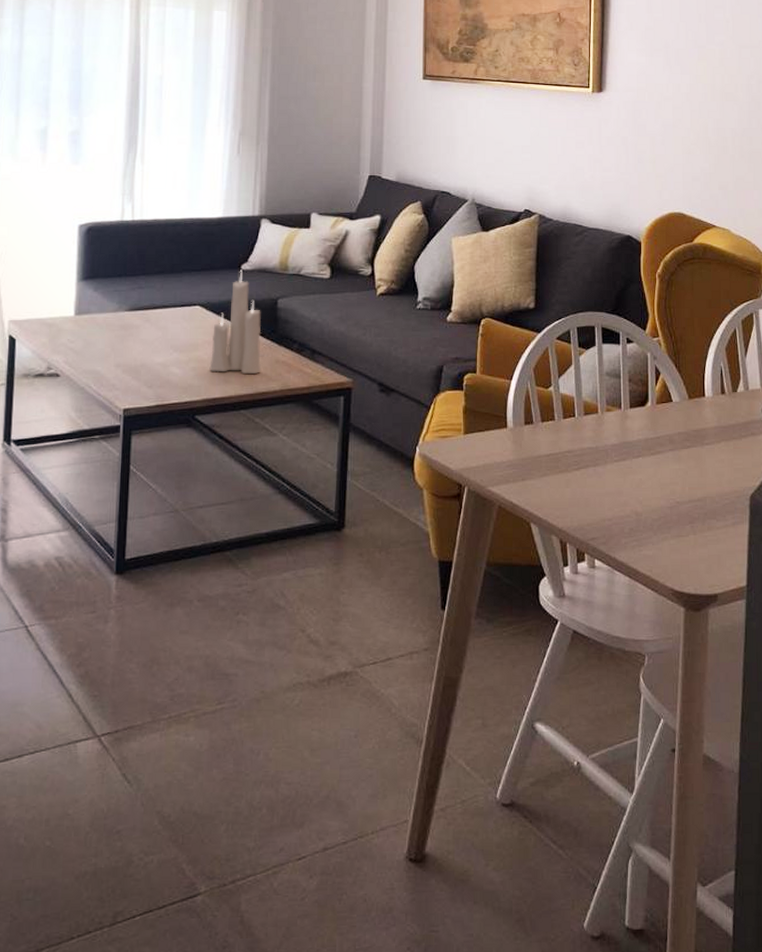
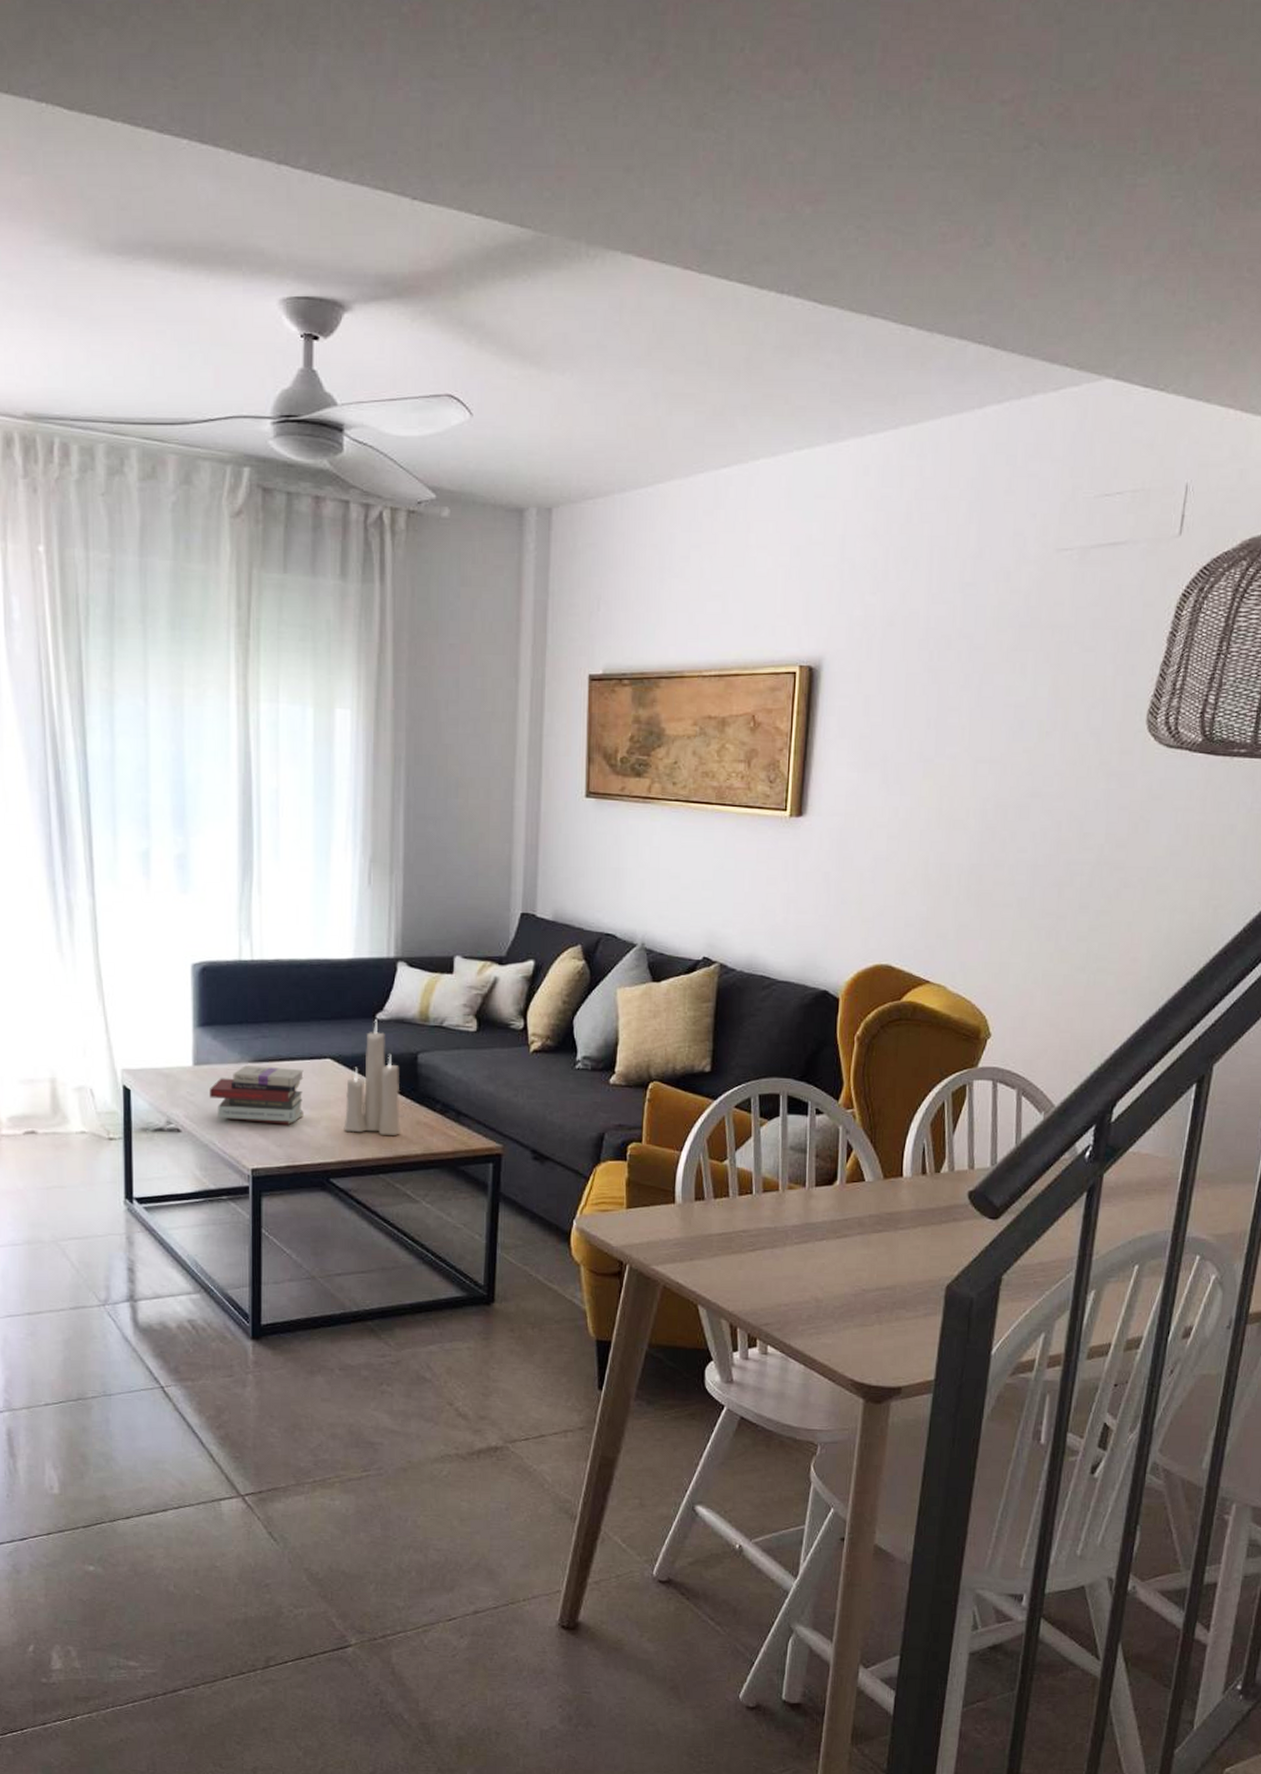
books: none [88,314,175,367] -> present [210,1065,304,1125]

